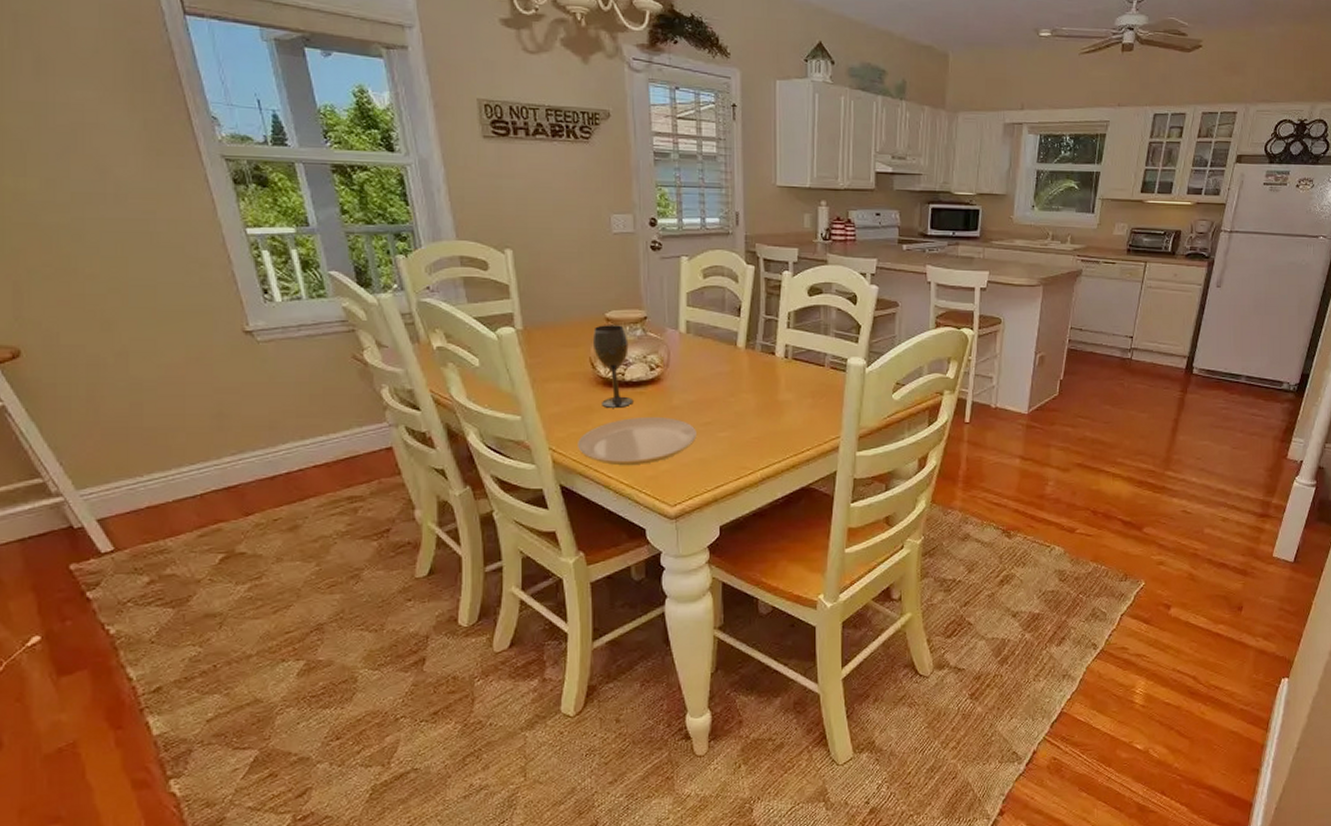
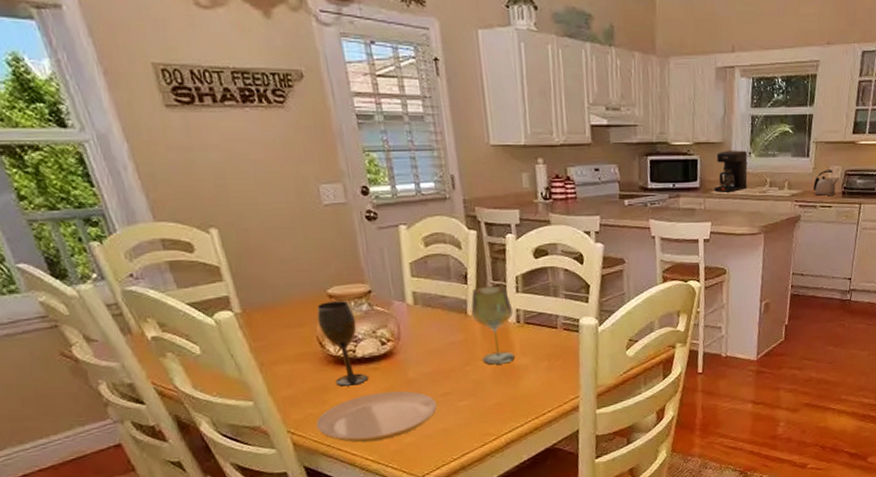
wine glass: none [741,320,783,398] -> present [471,285,515,365]
coffee maker: none [994,202,1030,243] -> present [714,150,748,192]
kettle: none [1096,226,1124,253] -> present [813,170,839,197]

